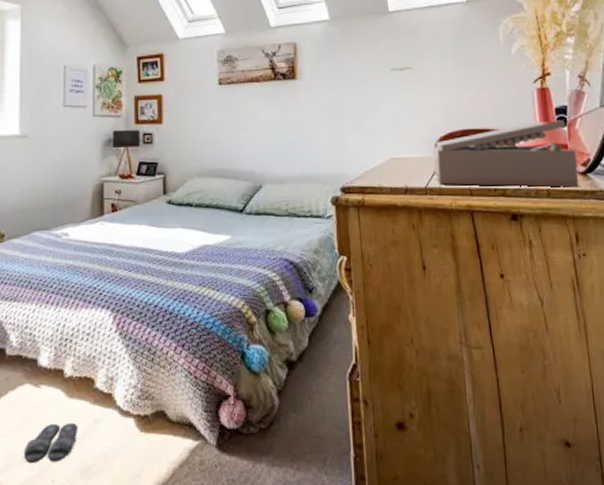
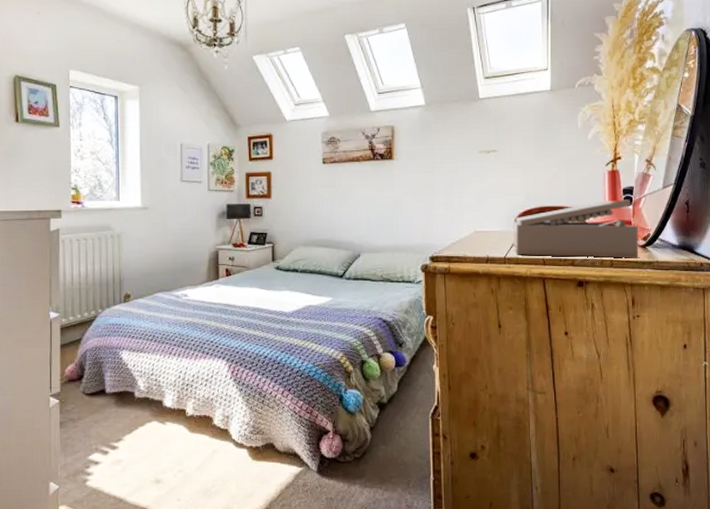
slippers: present [24,422,77,463] -> none [153,452,198,485]

